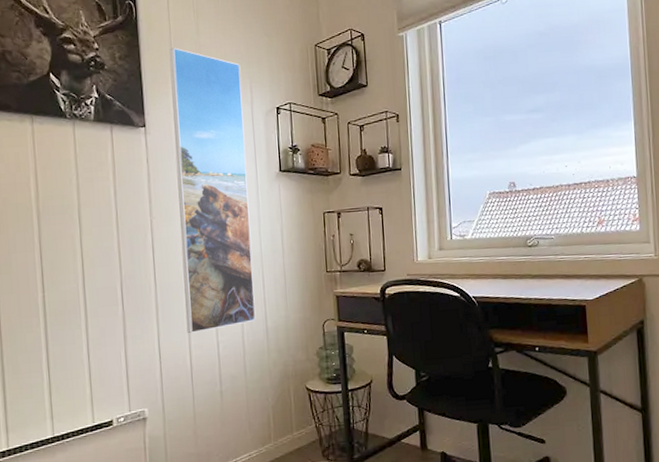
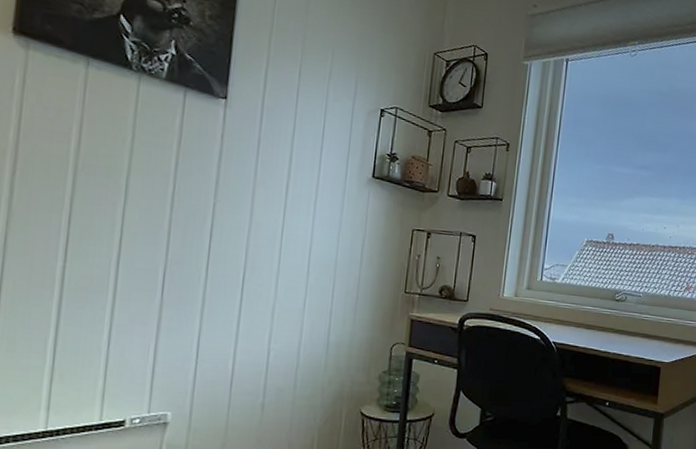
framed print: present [169,47,256,334] -> none [234,19,349,336]

